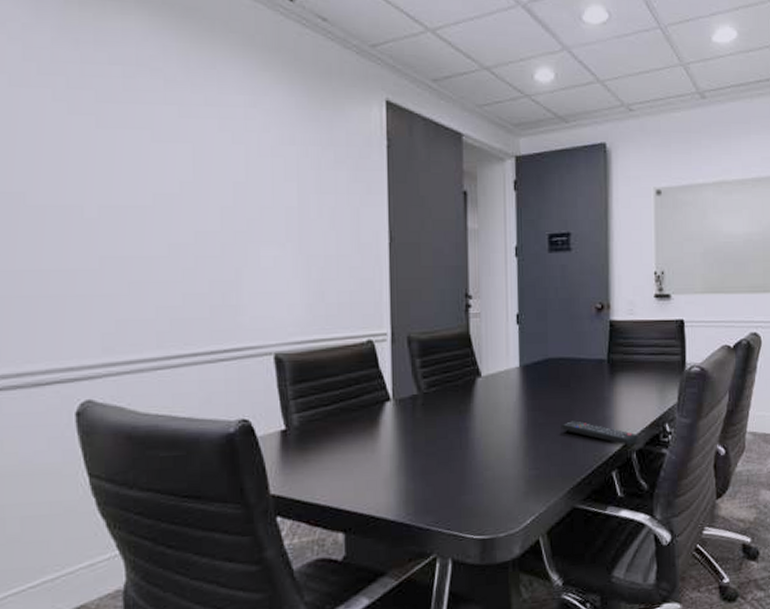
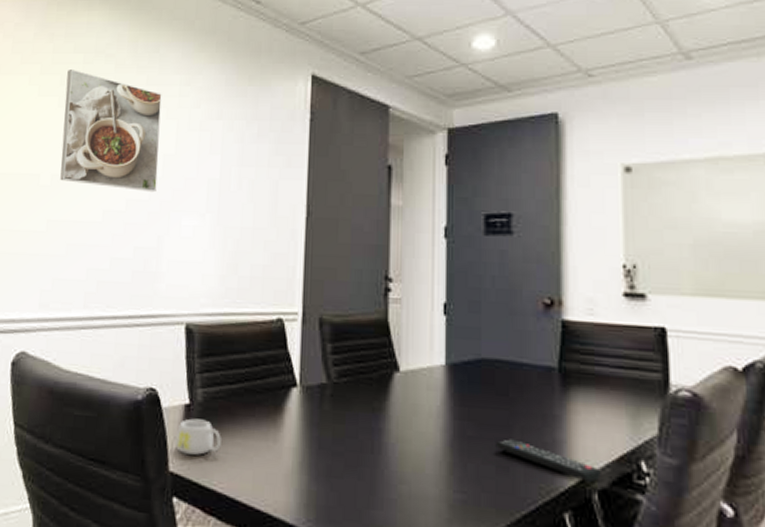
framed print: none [103,84,229,223] -> present [60,70,162,193]
mug: none [273,442,321,476] -> present [174,418,221,455]

